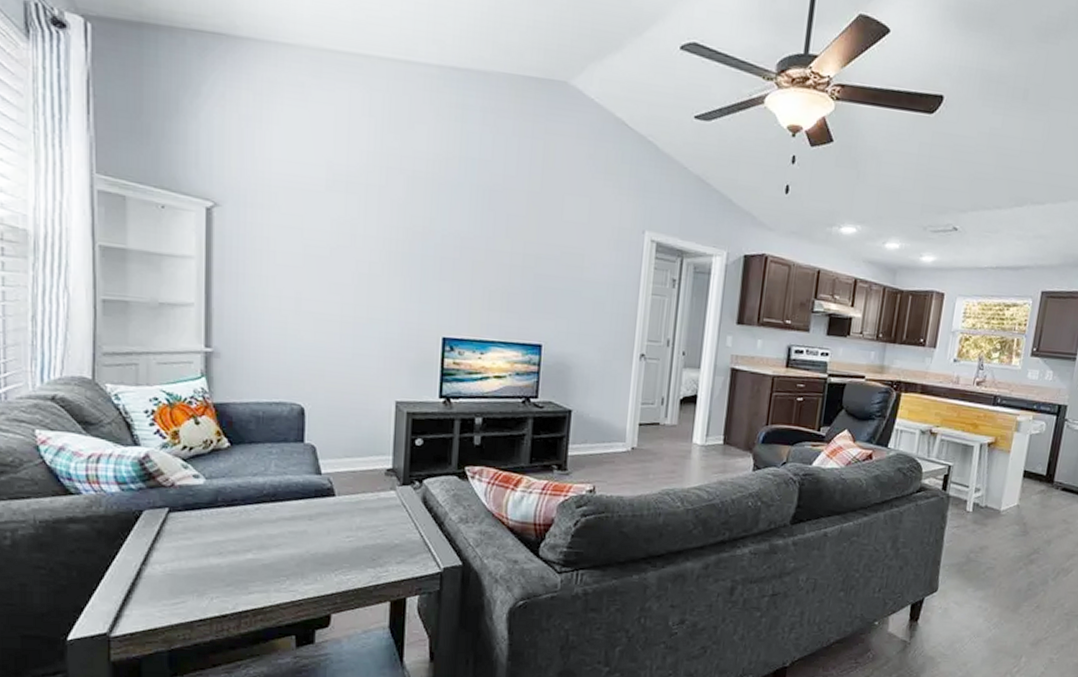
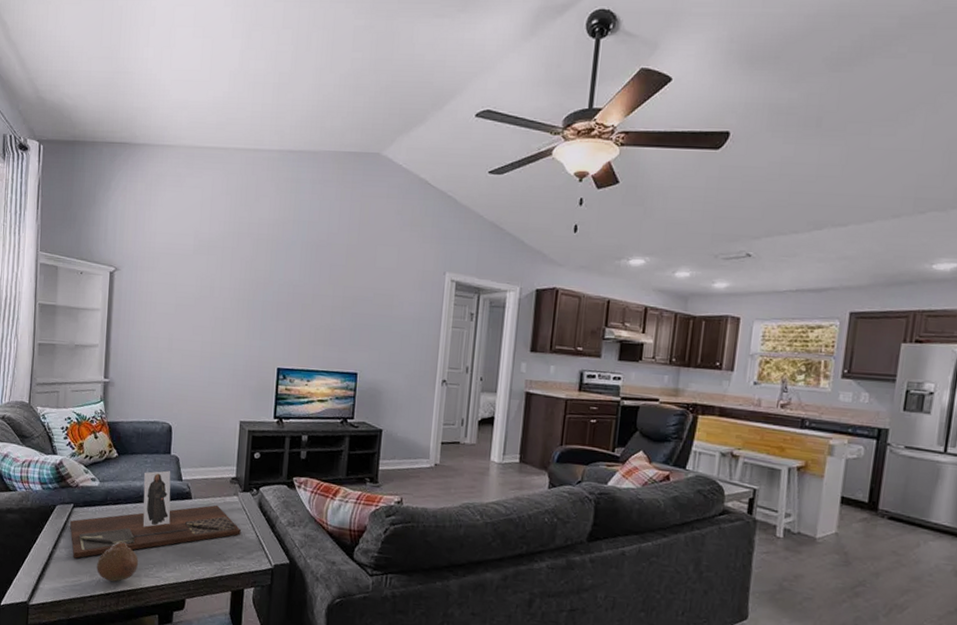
decorative tray: none [164,462,400,575] -> present [69,470,241,558]
fruit: none [207,552,266,601] -> present [97,542,139,582]

